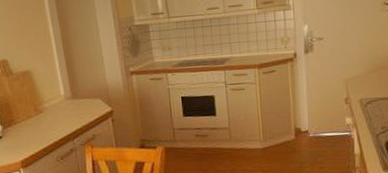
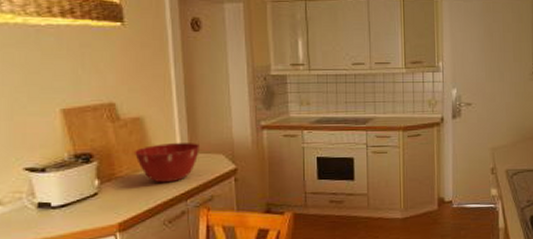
mixing bowl: none [26,90,81,126] -> present [133,143,201,183]

